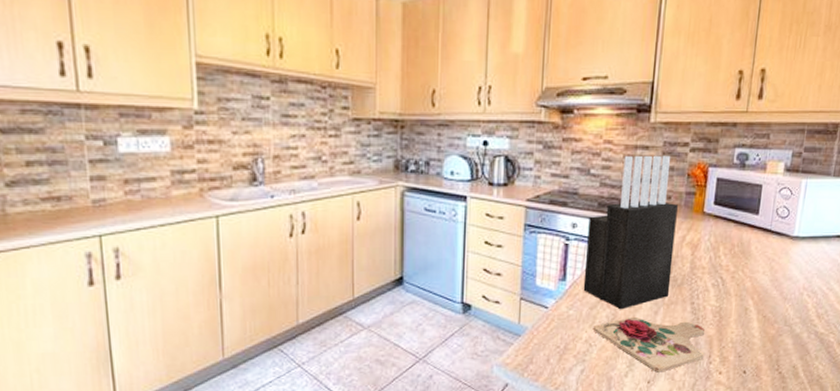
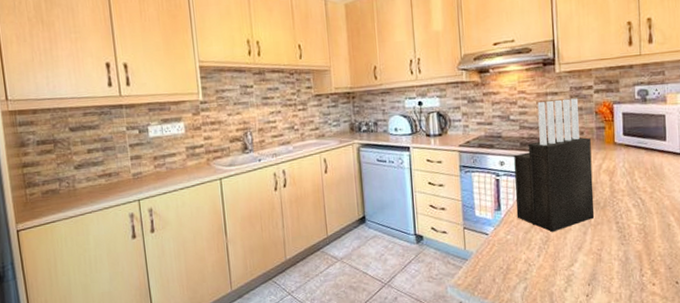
cutting board: present [594,316,705,373] -> none [531,237,636,287]

